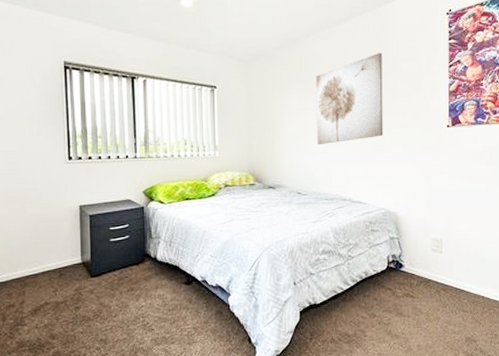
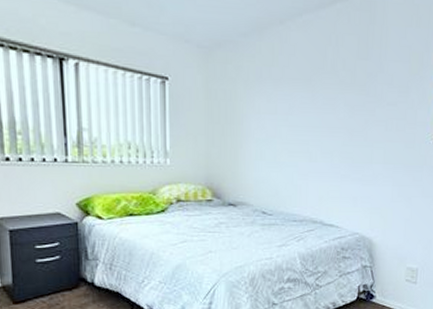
wall art: present [316,52,383,145] -> none [287,48,368,158]

